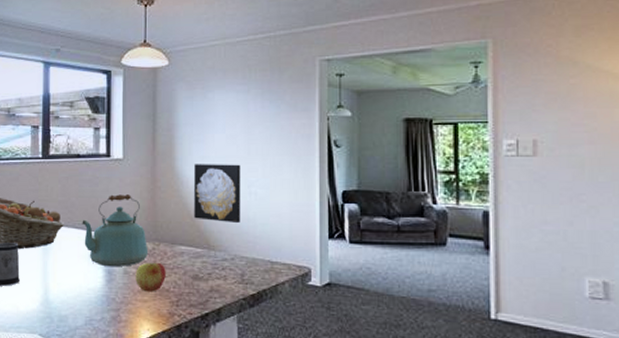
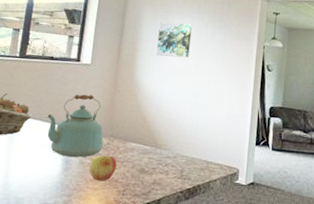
wall art: present [194,164,241,224] -> none [146,74,190,128]
wall art: none [197,98,237,141] -> present [156,23,192,58]

